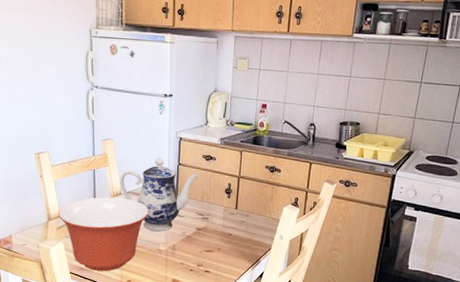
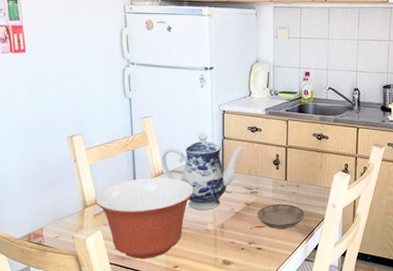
saucer: none [206,230,253,256] -> present [256,203,306,230]

